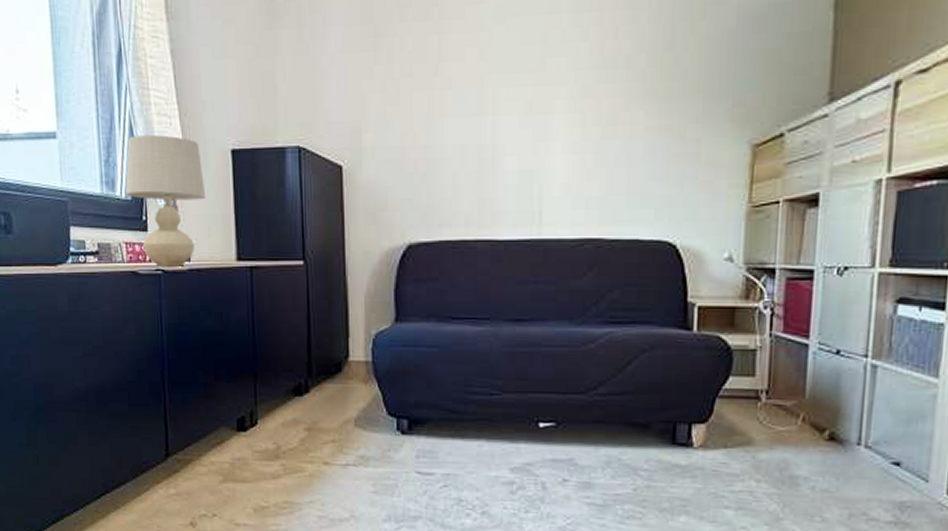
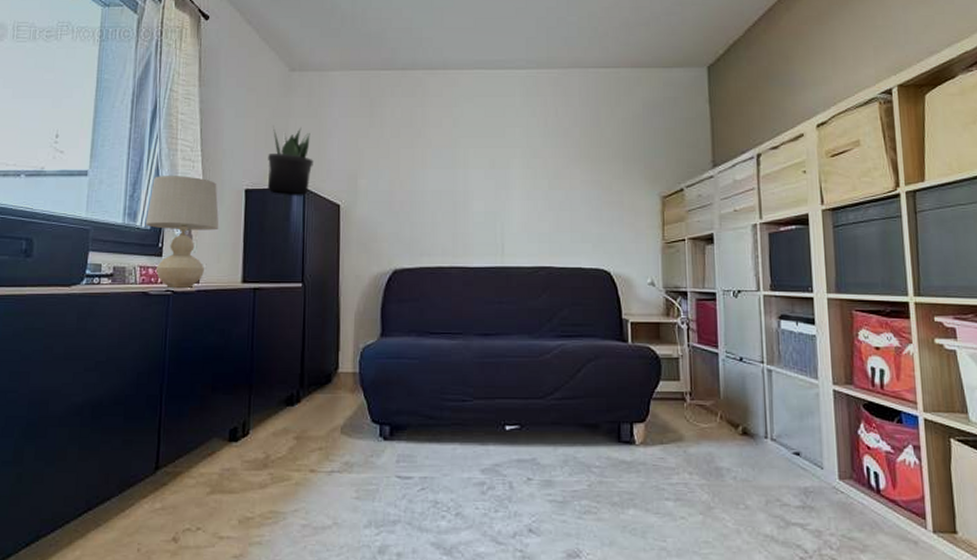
planter: none [254,68,308,157] -> present [267,126,314,197]

